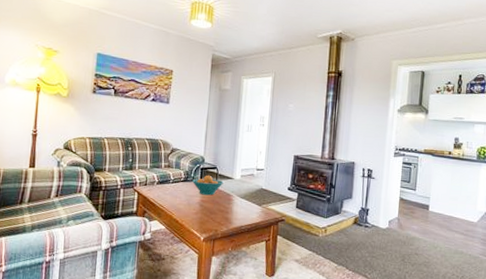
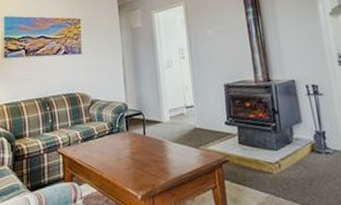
fruit bowl: present [191,175,224,196] -> none [117,122,152,146]

